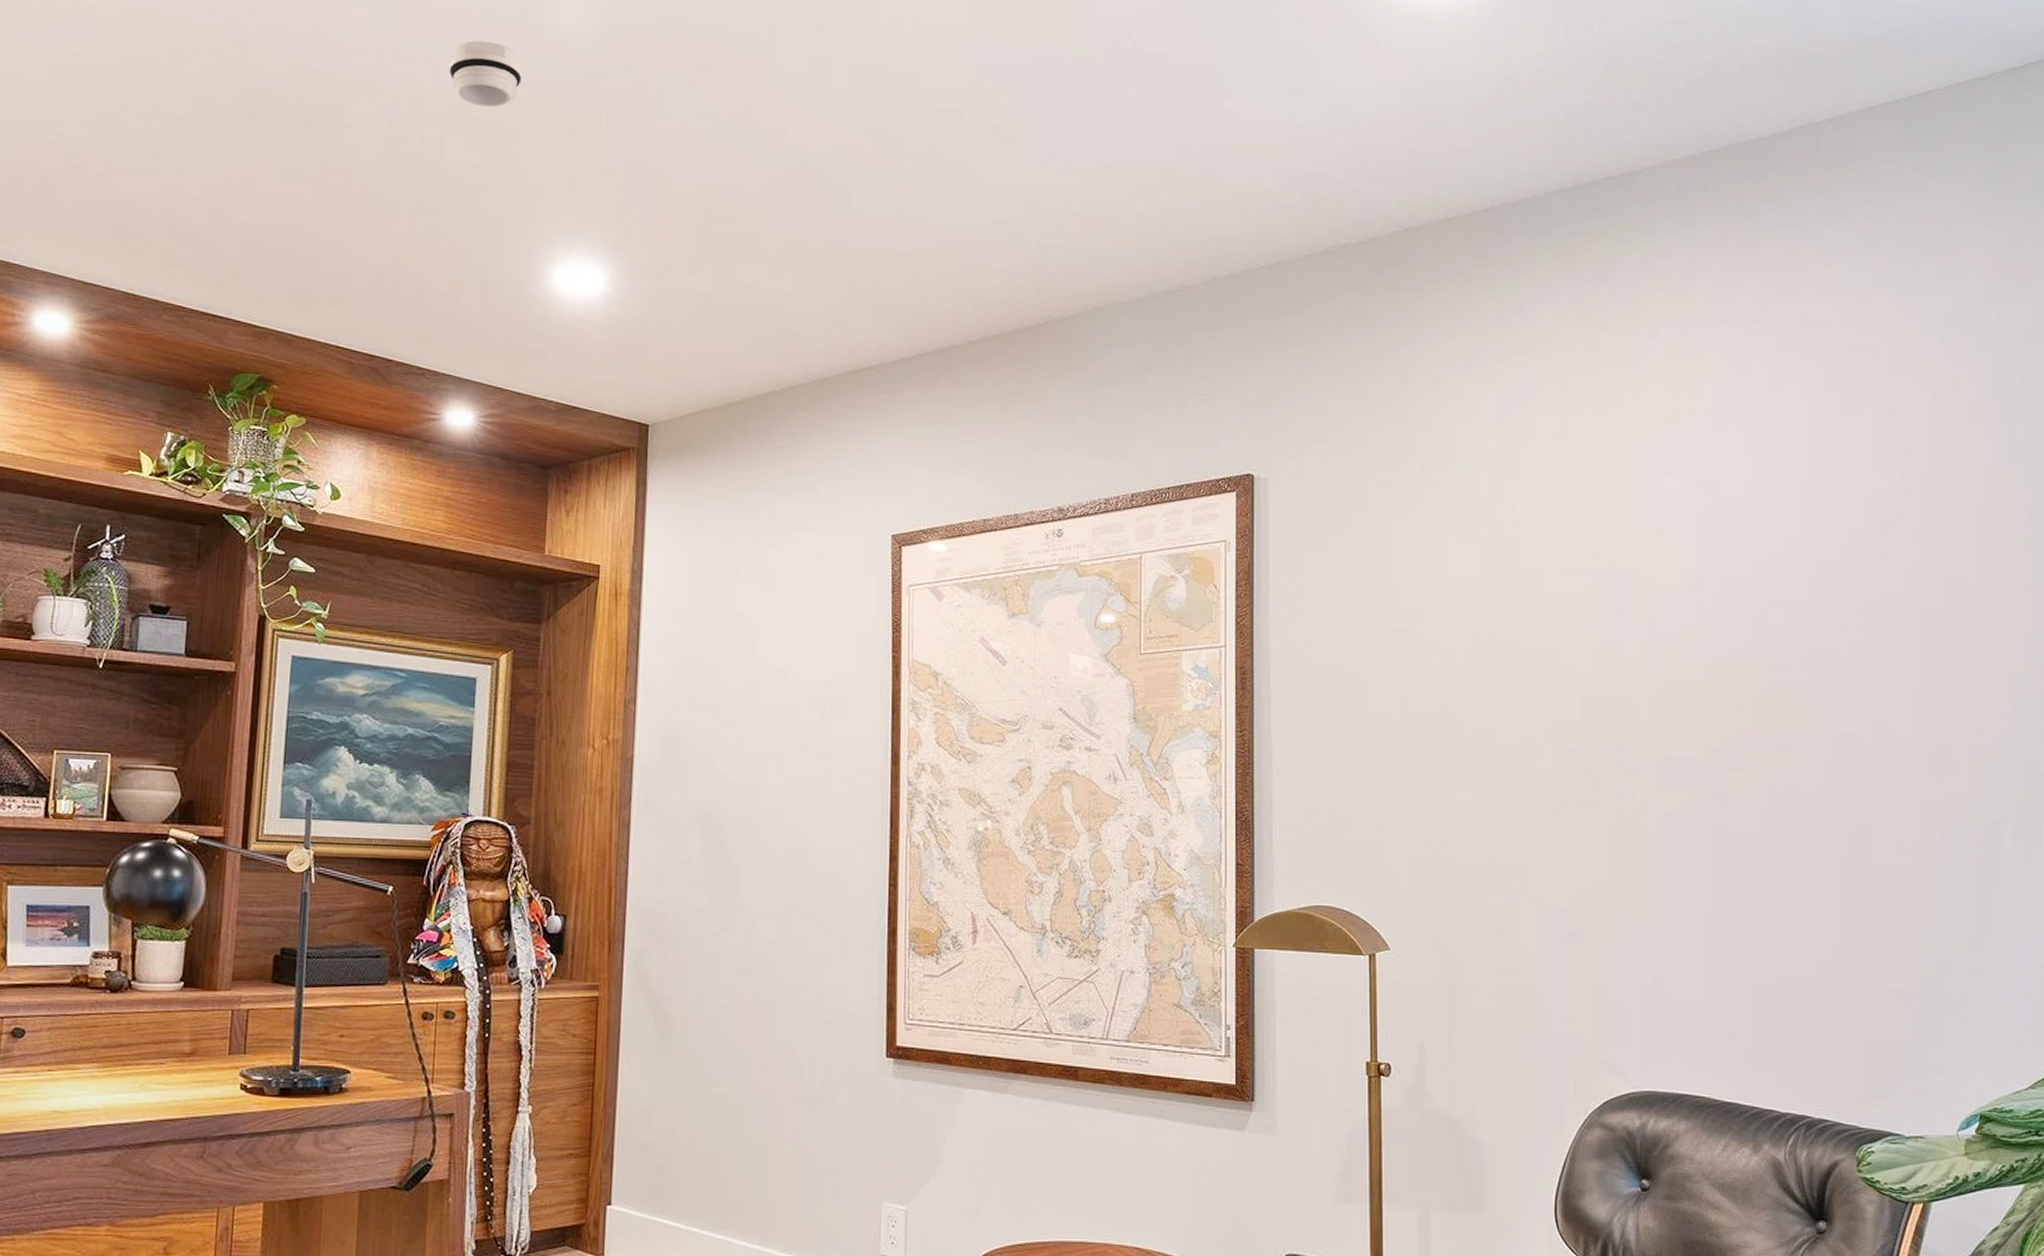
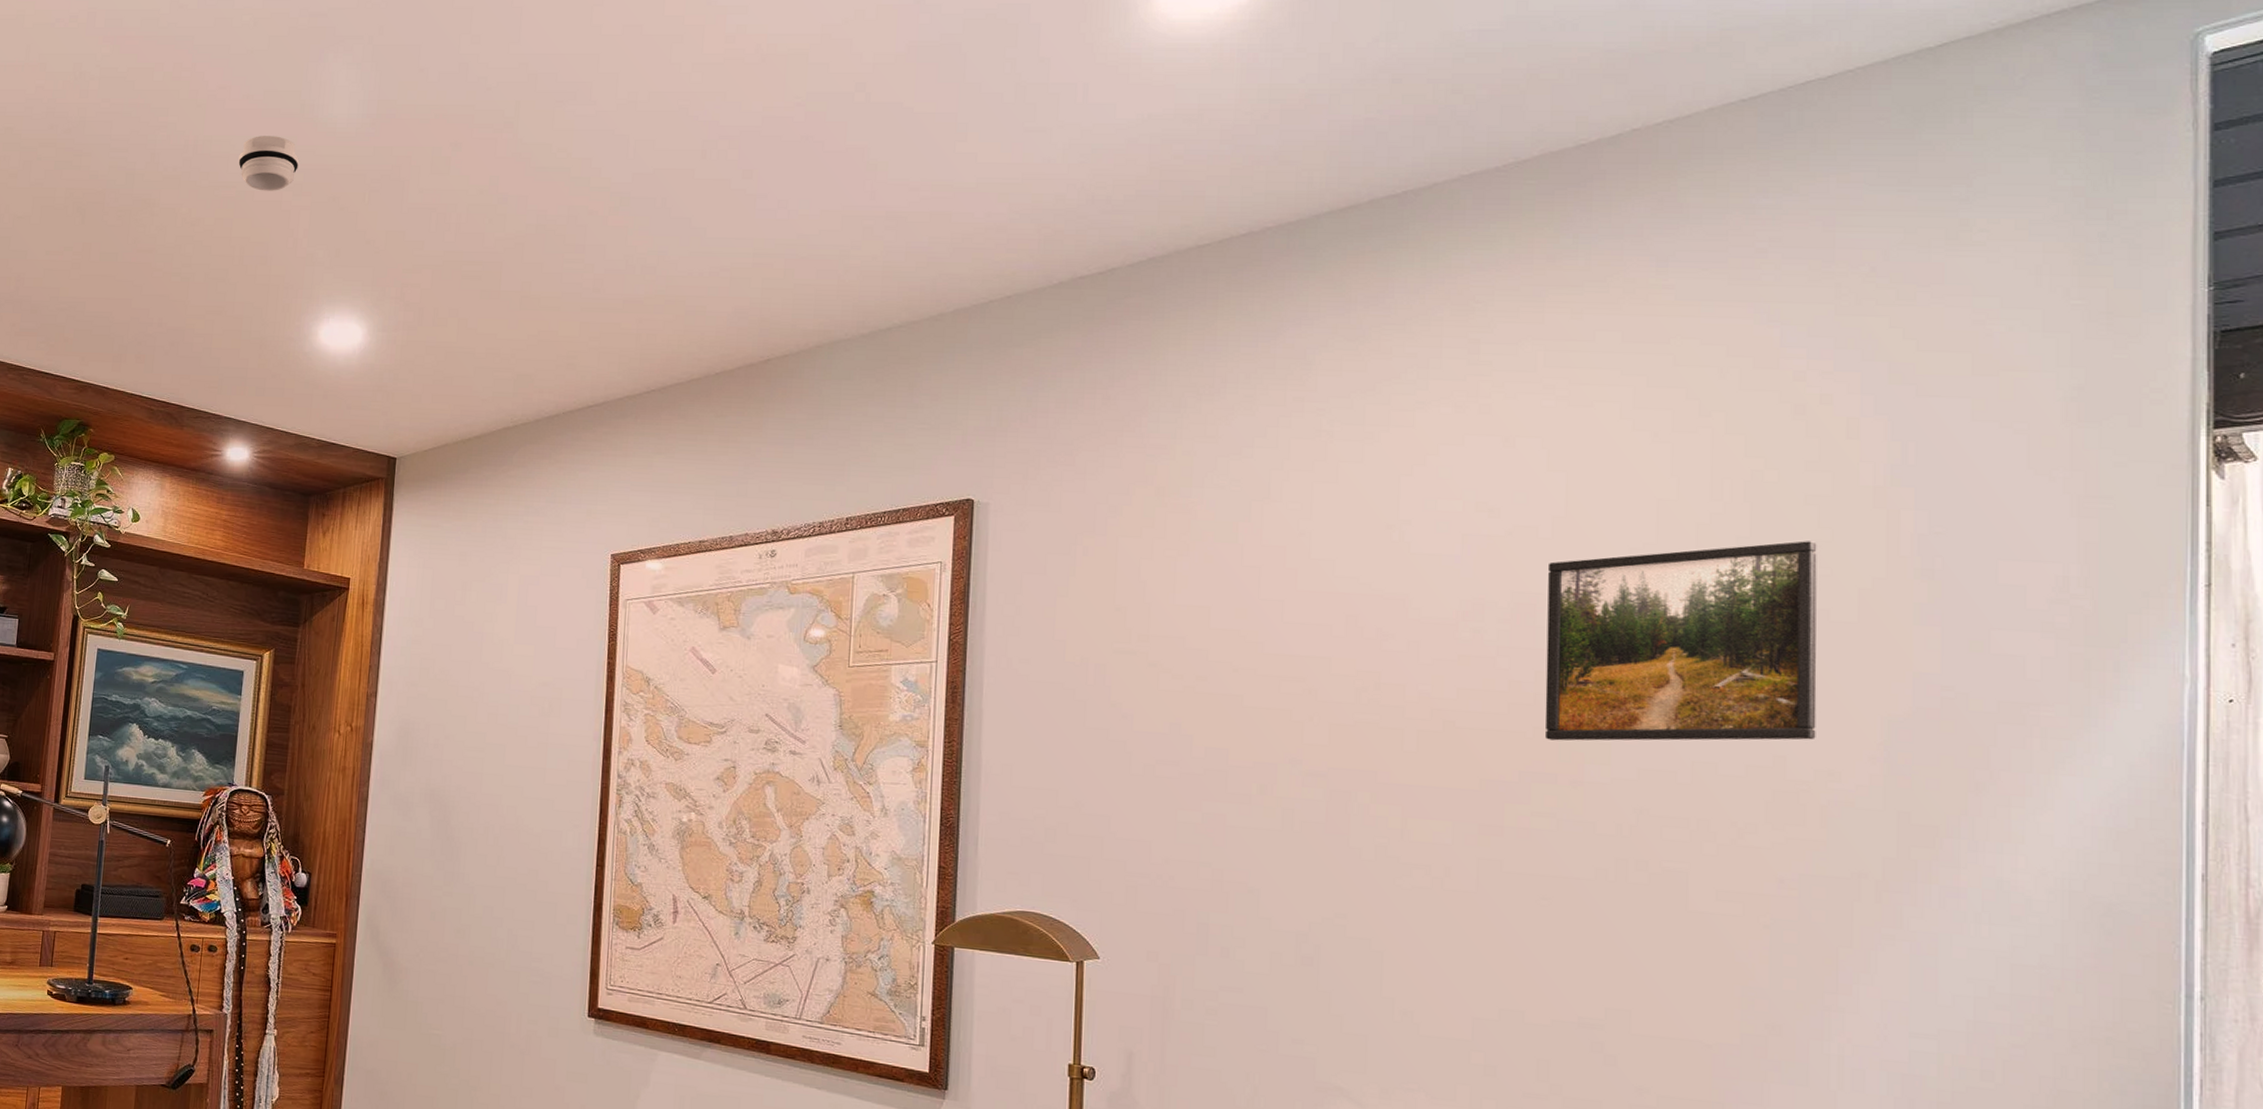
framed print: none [1753,514,1963,708] -> present [1544,541,1817,741]

